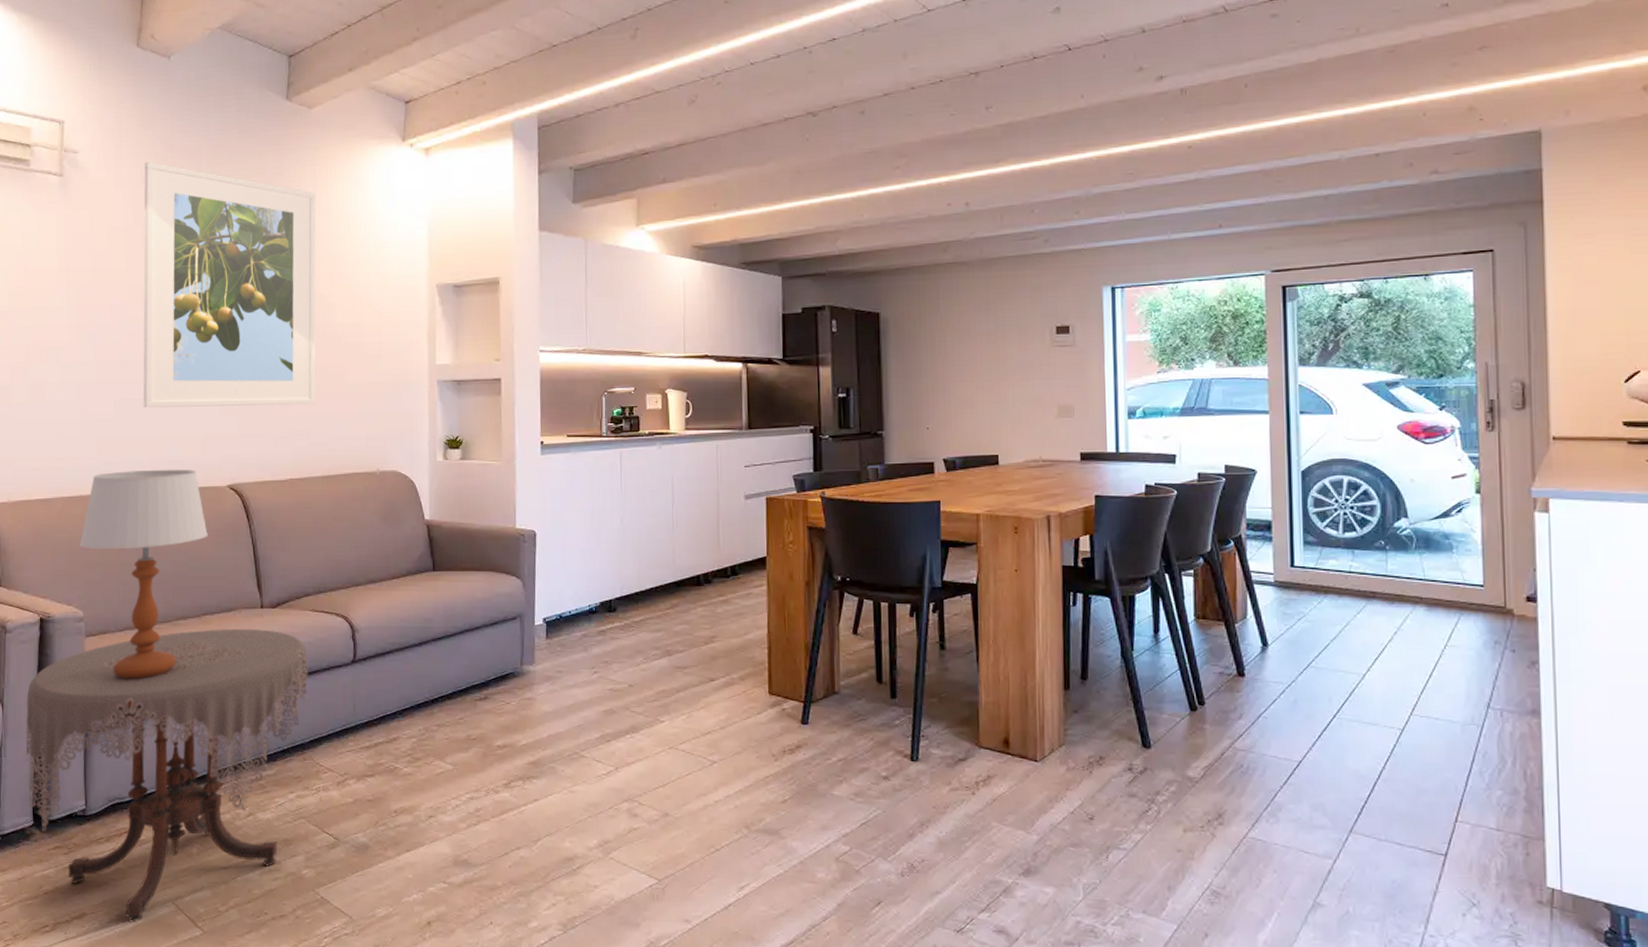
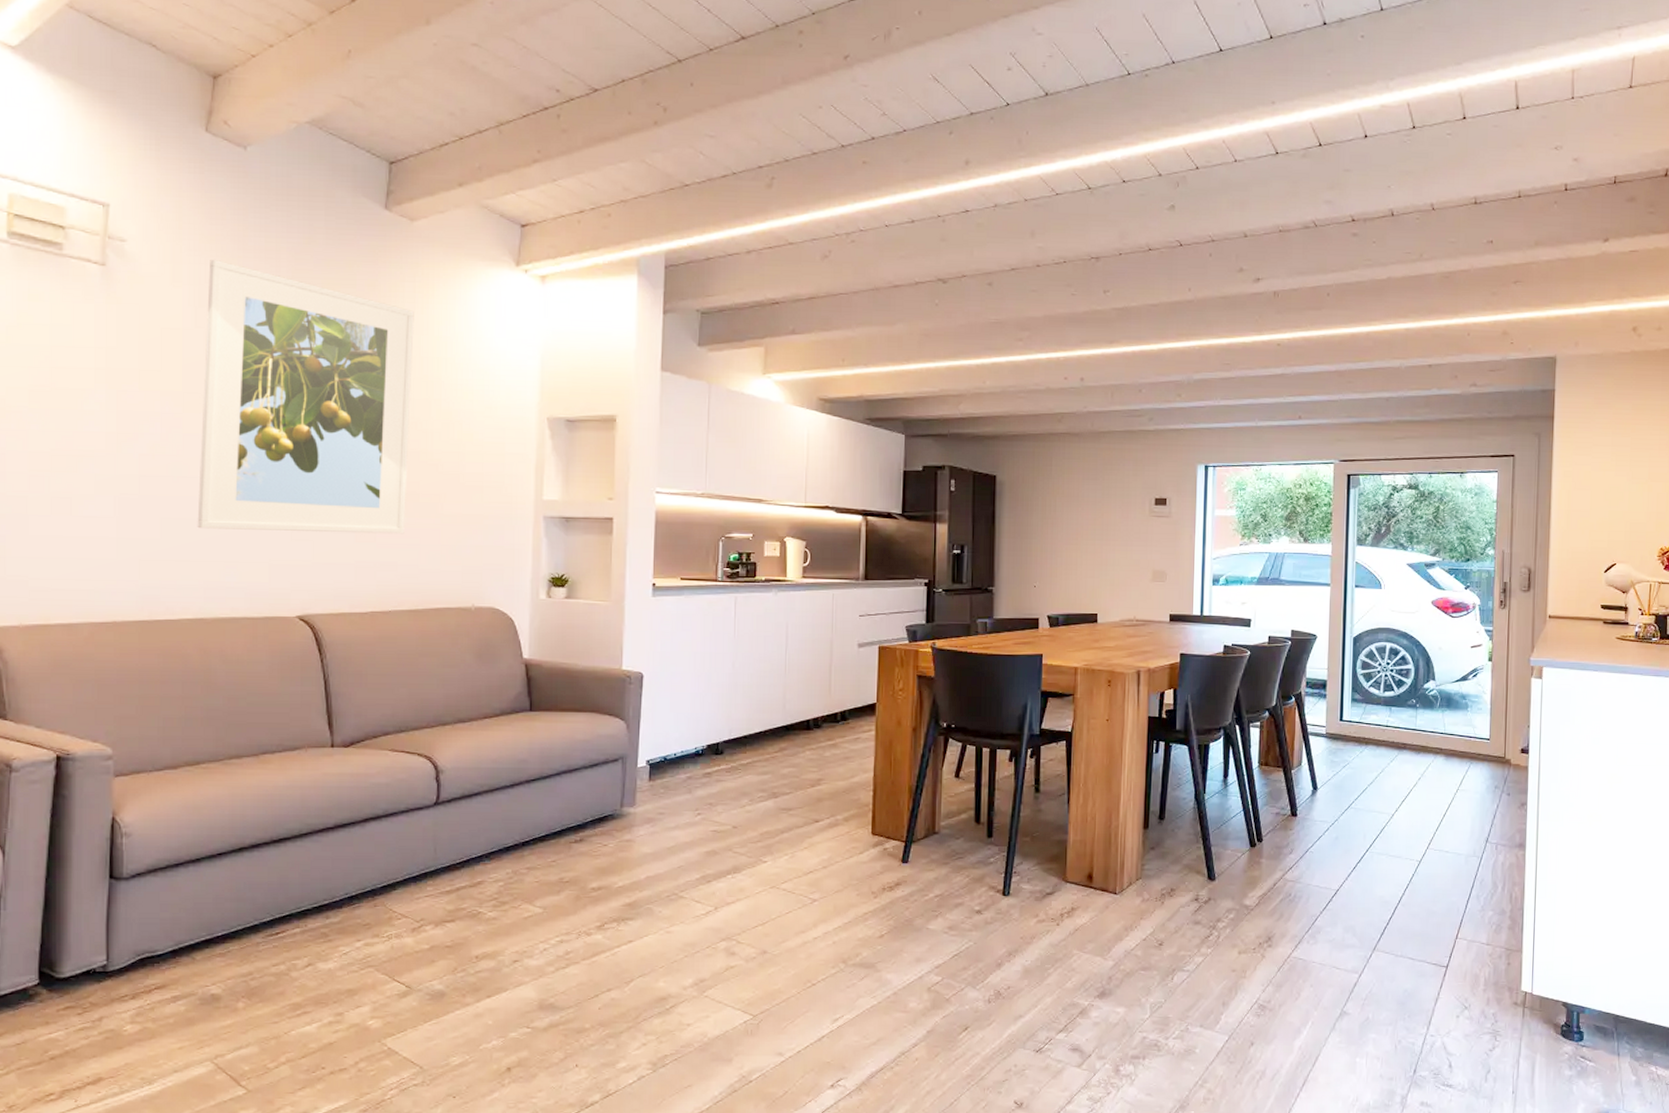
side table: present [26,628,309,923] -> none [32,768,384,1085]
table lamp: present [79,469,208,679] -> none [110,596,271,822]

